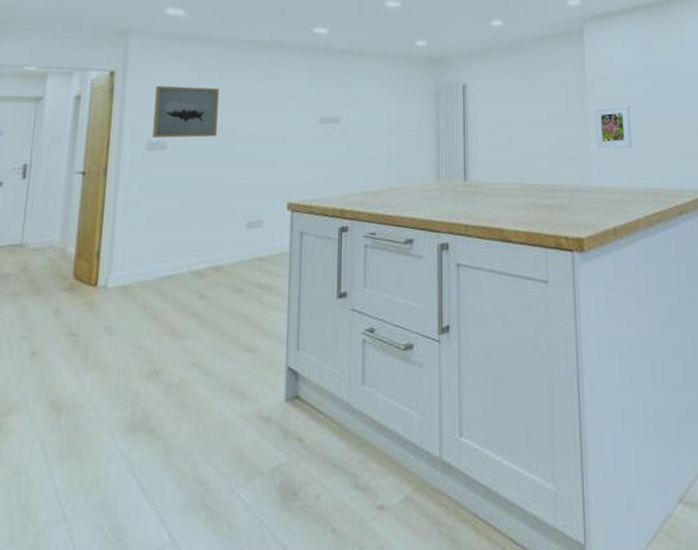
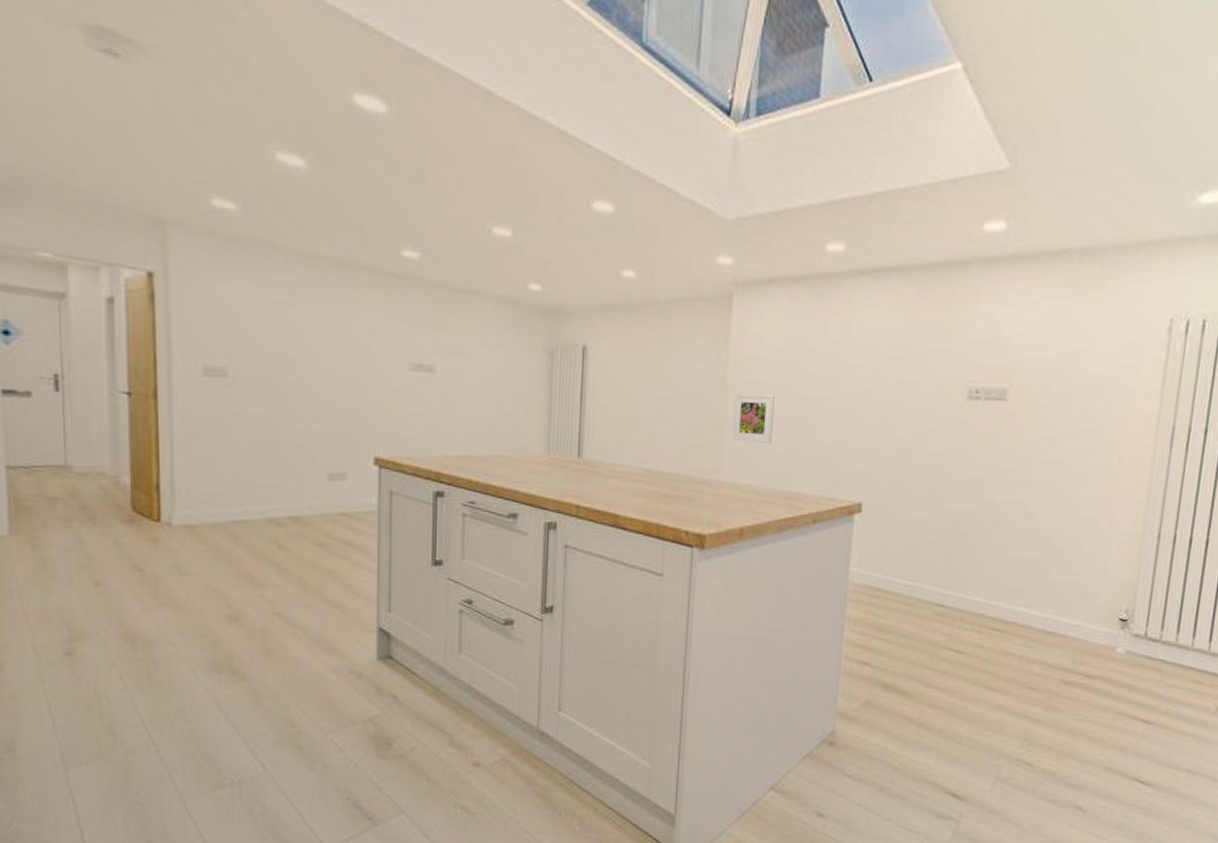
wall art: present [152,86,219,138] -> none [208,299,288,370]

